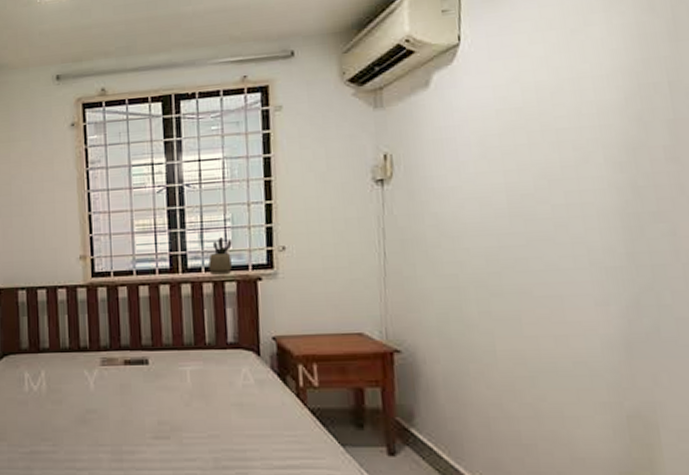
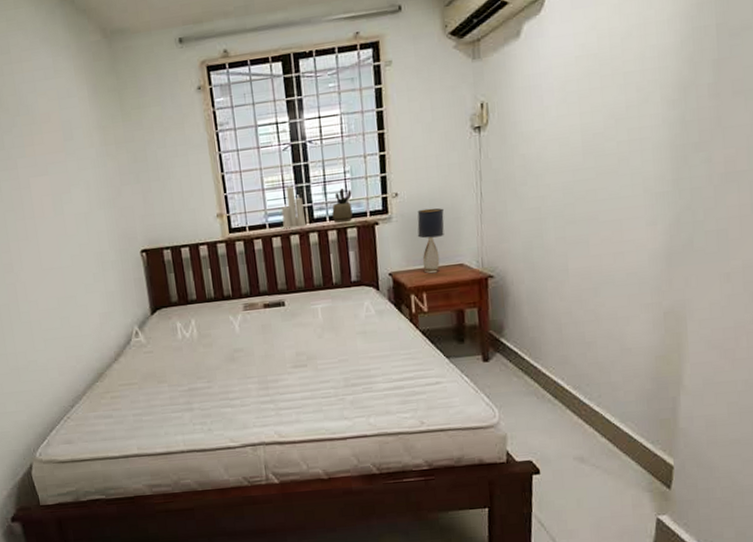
candle: none [151,225,179,278] -> present [281,181,307,229]
table lamp: none [307,266,341,342] -> present [417,208,445,274]

